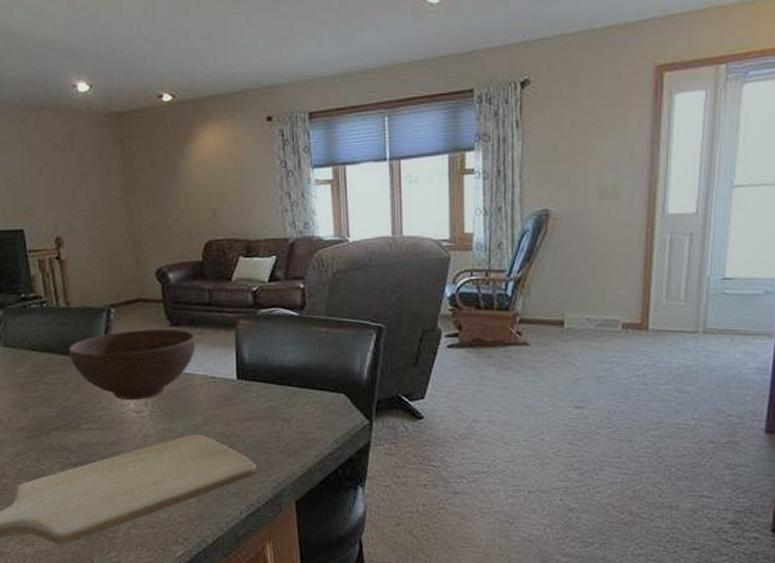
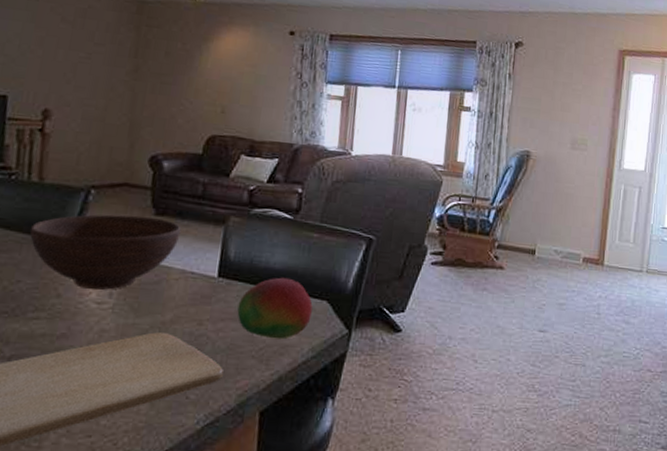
fruit: none [260,374,331,434] -> present [237,277,313,339]

